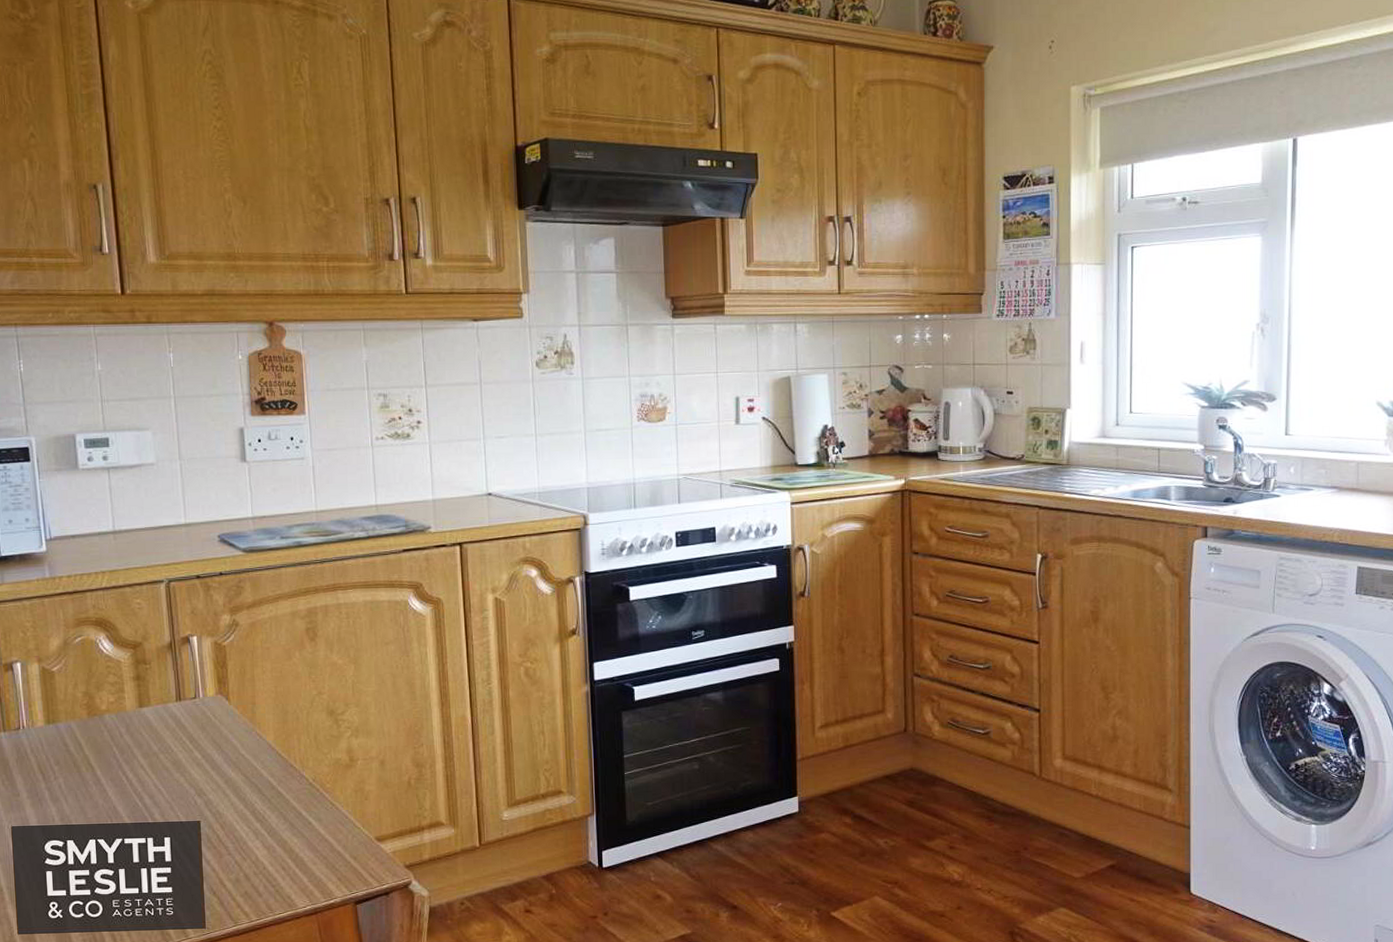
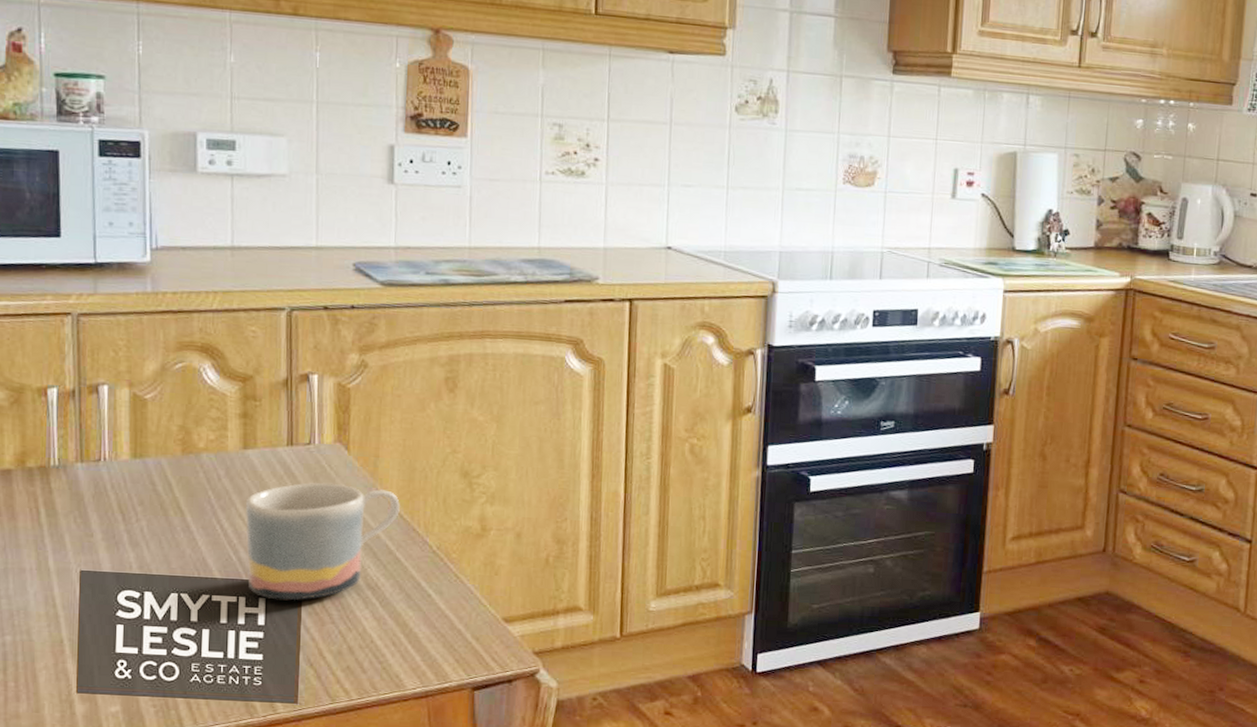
mug: none [146,730,278,838] -> present [246,482,400,601]

